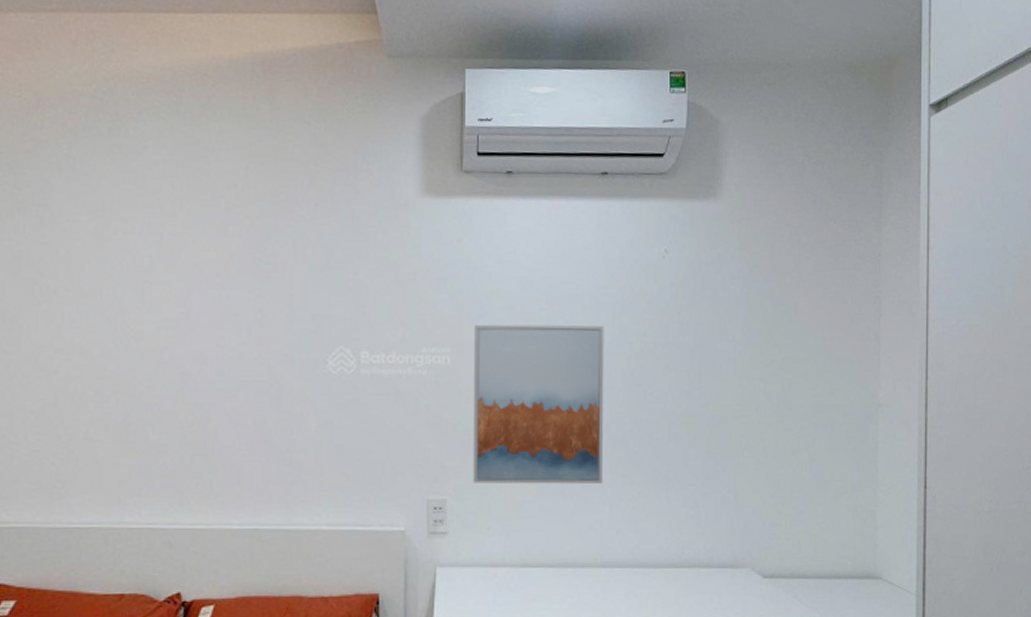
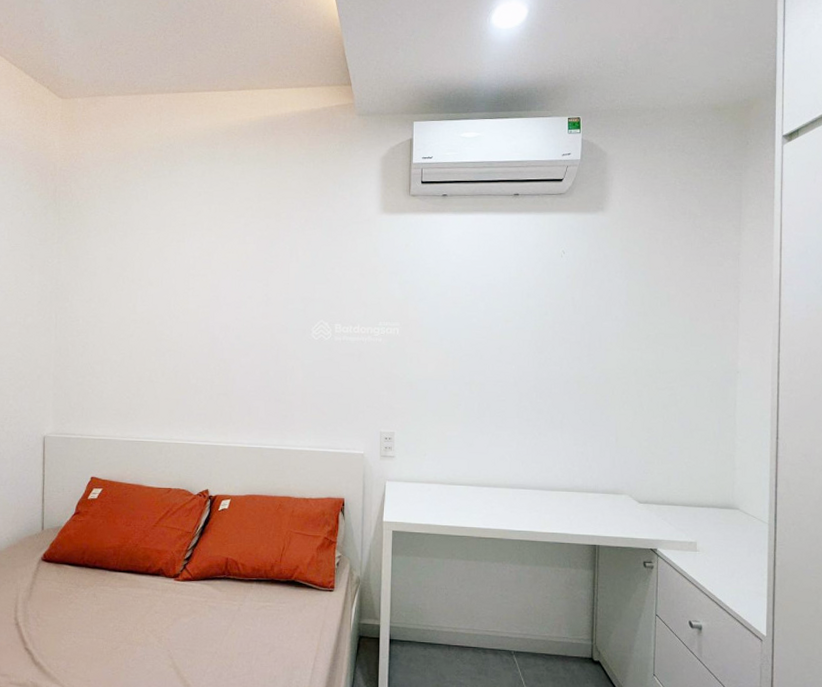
wall art: present [472,324,604,484] -> none [414,305,514,425]

